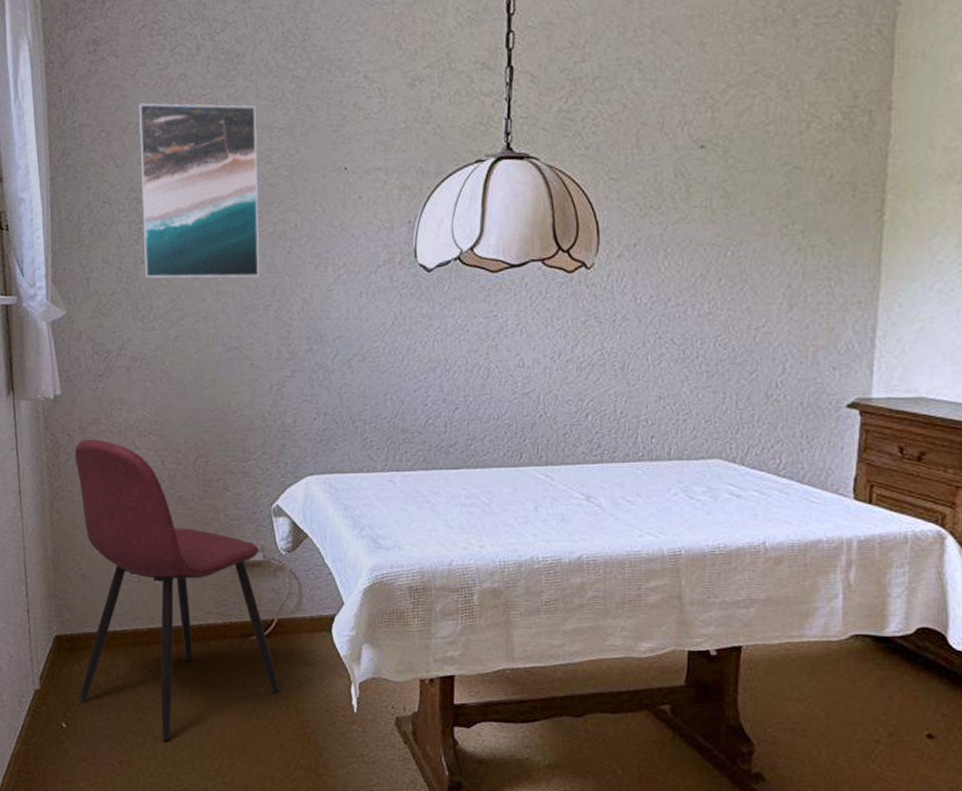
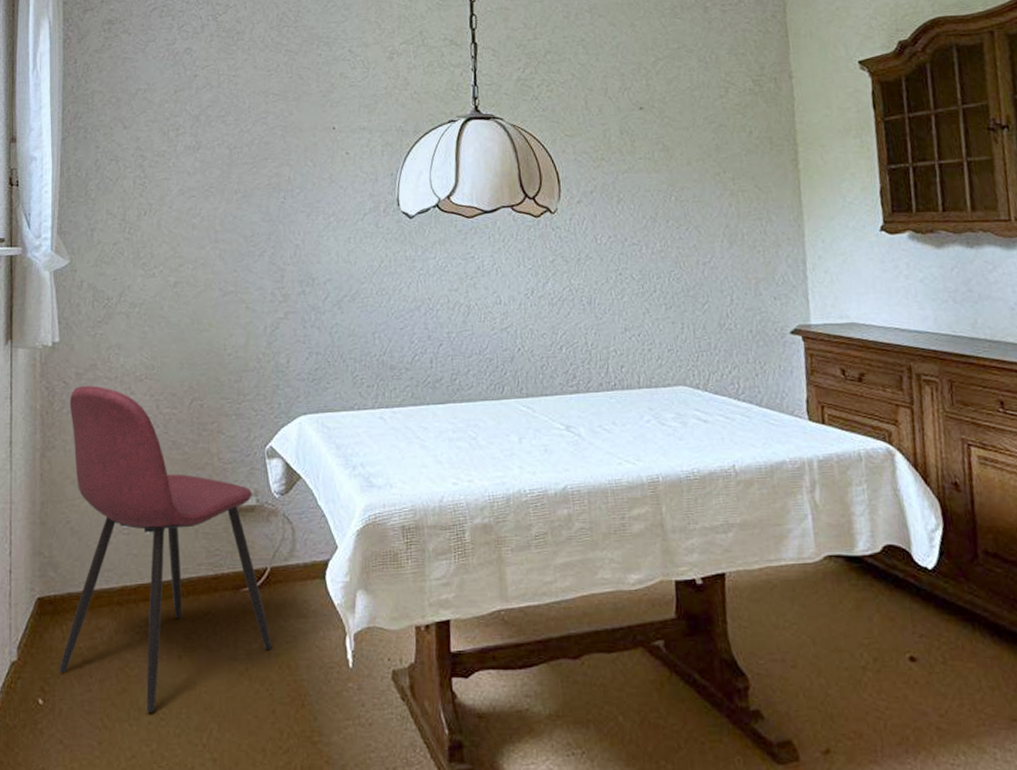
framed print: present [138,103,260,278] -> none [147,73,256,229]

